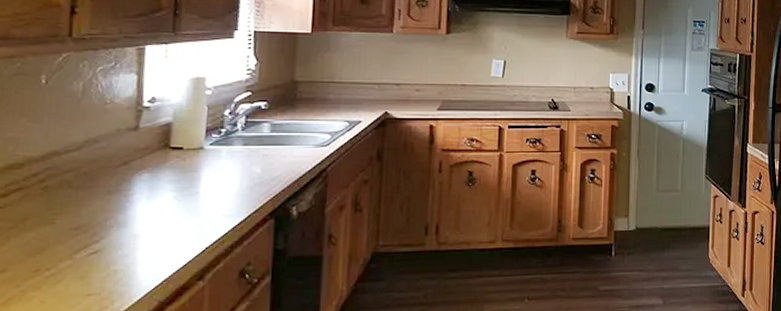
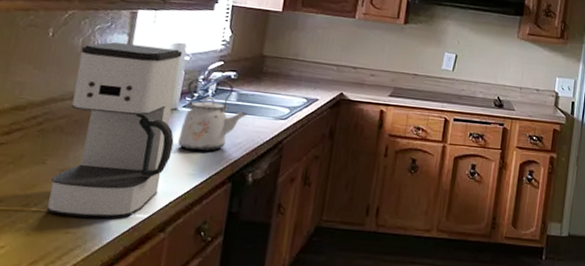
coffee maker: none [61,83,204,277] -> present [46,42,183,218]
kettle: none [208,110,283,191] -> present [178,77,247,152]

